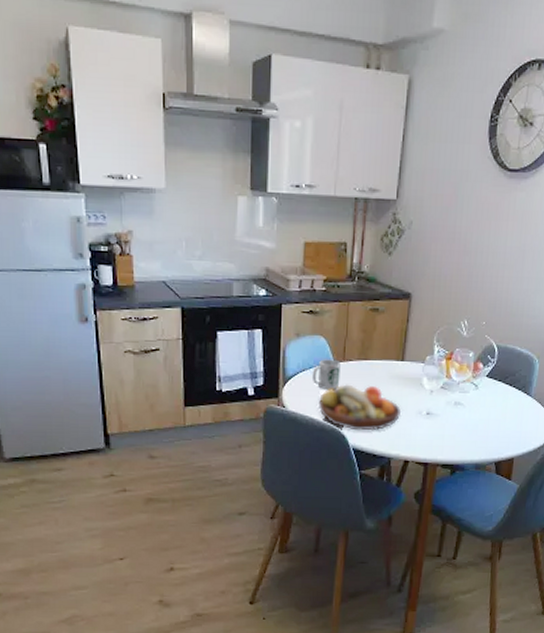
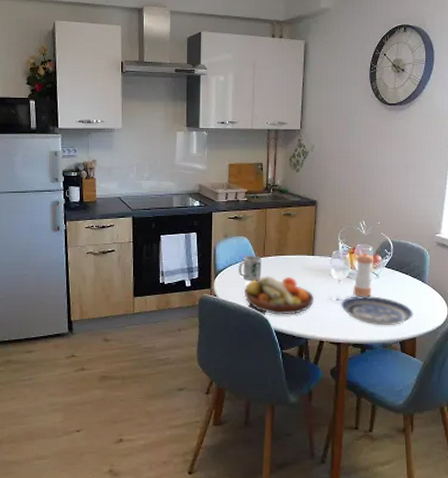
plate: none [430,409,514,445] -> present [340,296,413,326]
pepper shaker: none [447,359,473,411] -> present [353,253,373,297]

